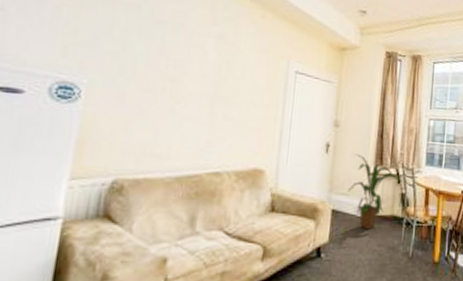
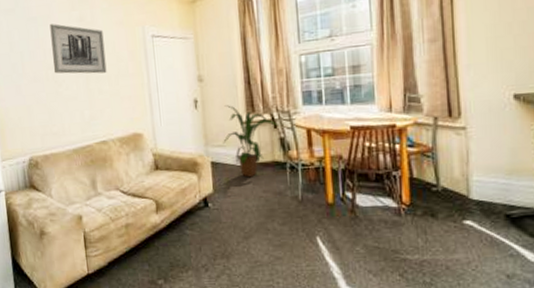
wall art: none [173,33,243,99] -> present [50,23,107,74]

